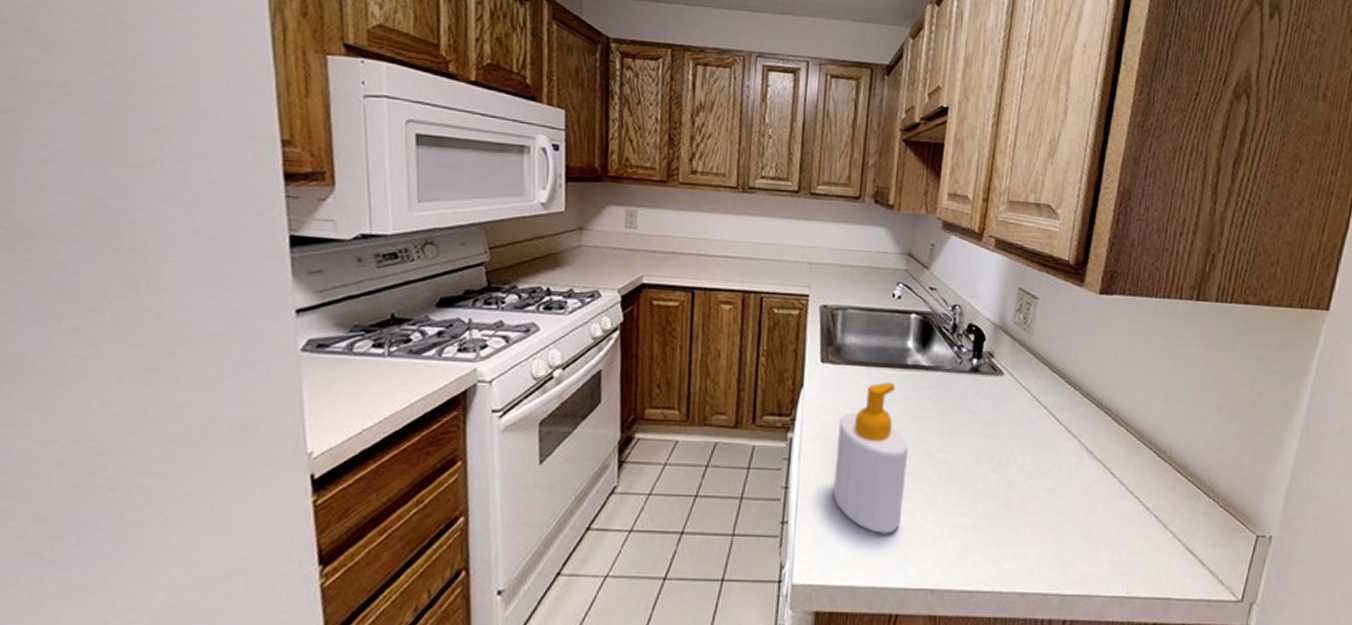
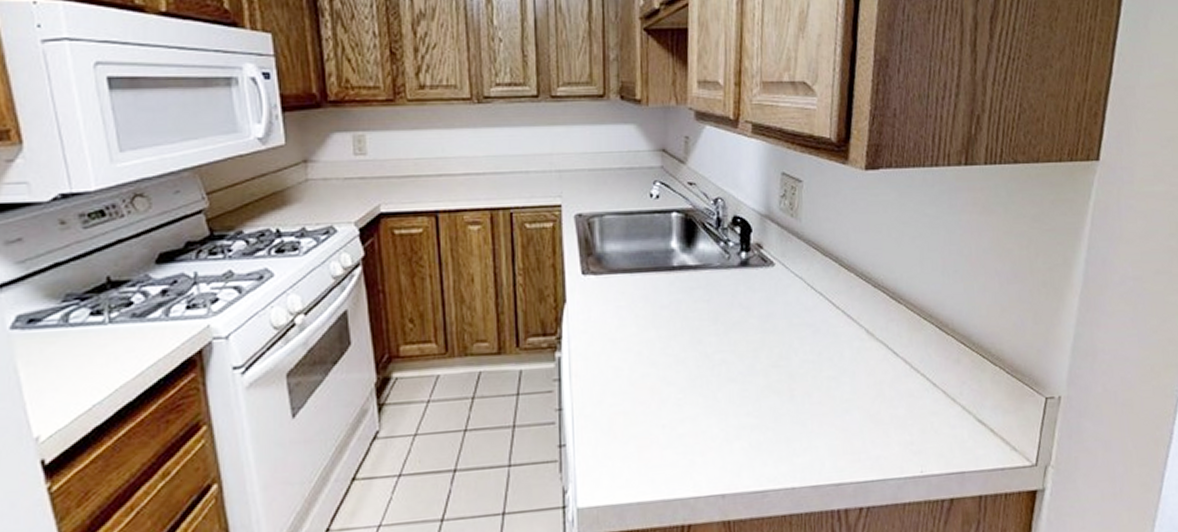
soap bottle: present [833,382,909,534] -> none [608,286,684,445]

